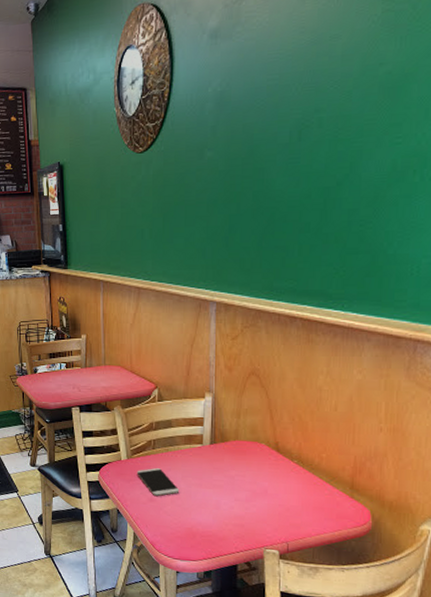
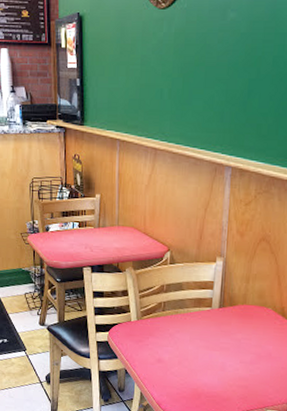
smartphone: present [136,468,180,496] -> none [145,330,187,357]

